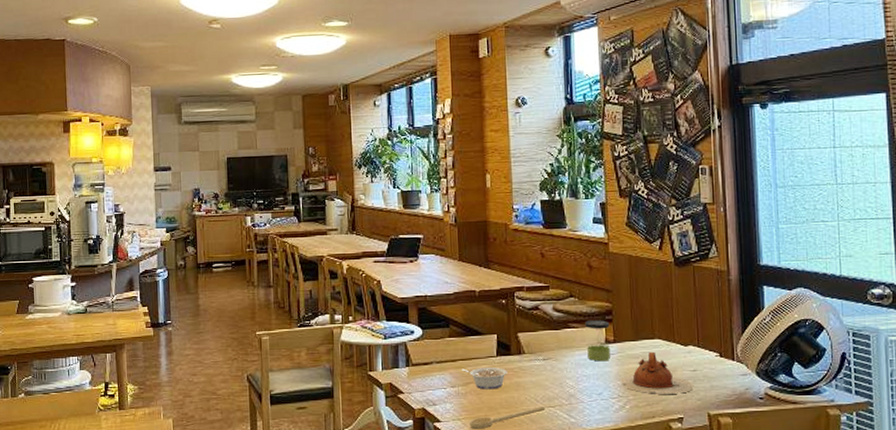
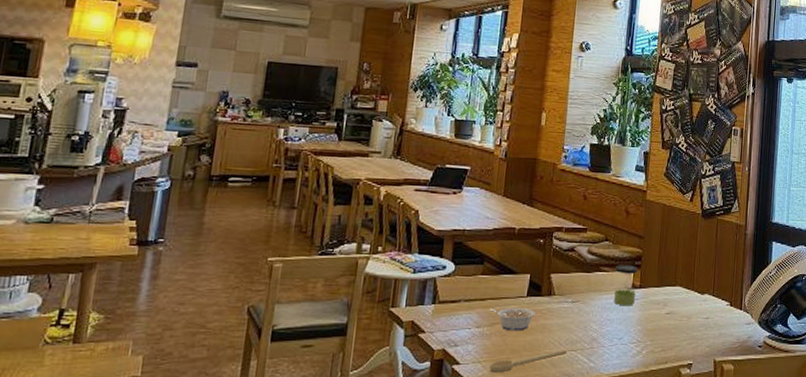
teapot: present [620,351,694,394] -> none [641,298,705,340]

